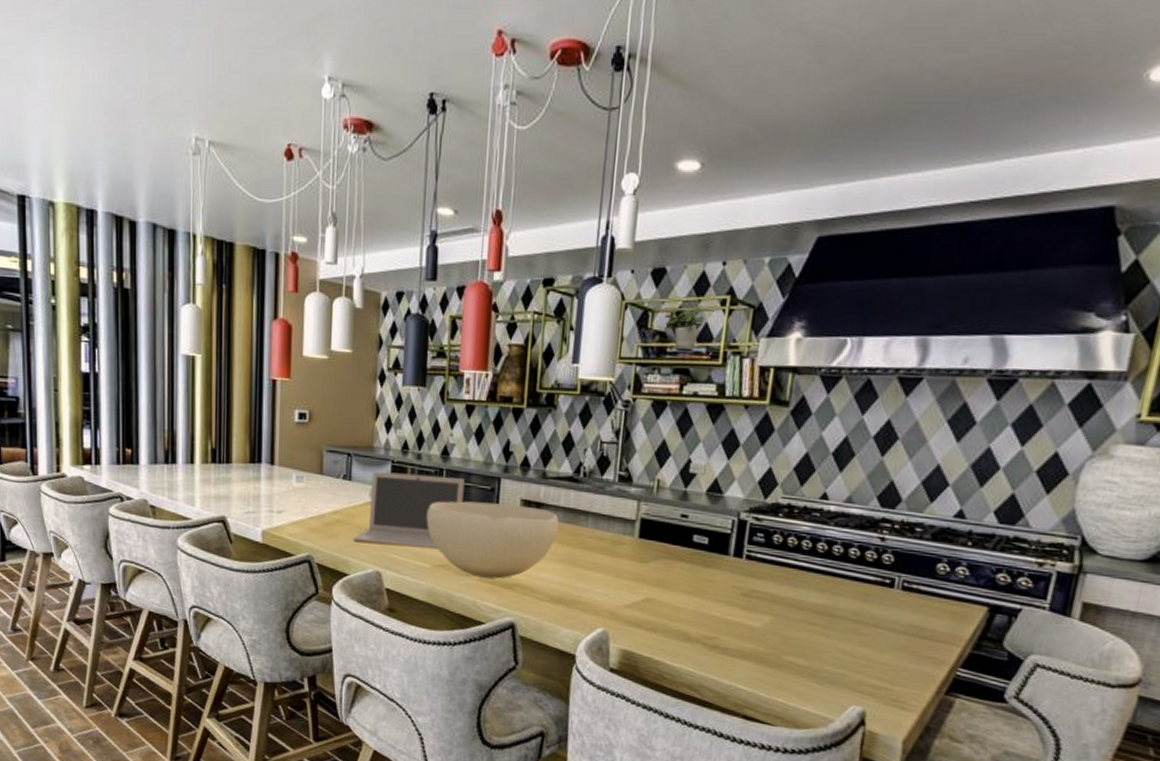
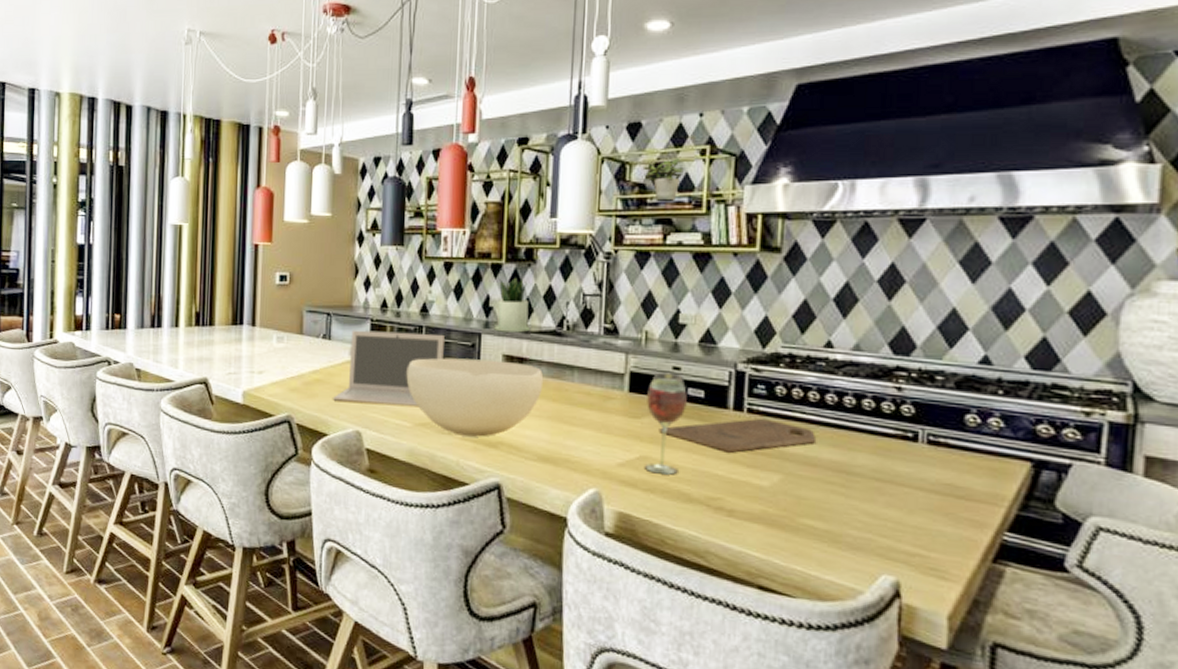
planter: none [513,422,549,479] -> present [494,277,531,333]
wineglass: none [650,519,693,616] -> present [645,372,687,475]
cutting board: none [664,564,805,597] -> present [659,418,815,454]

